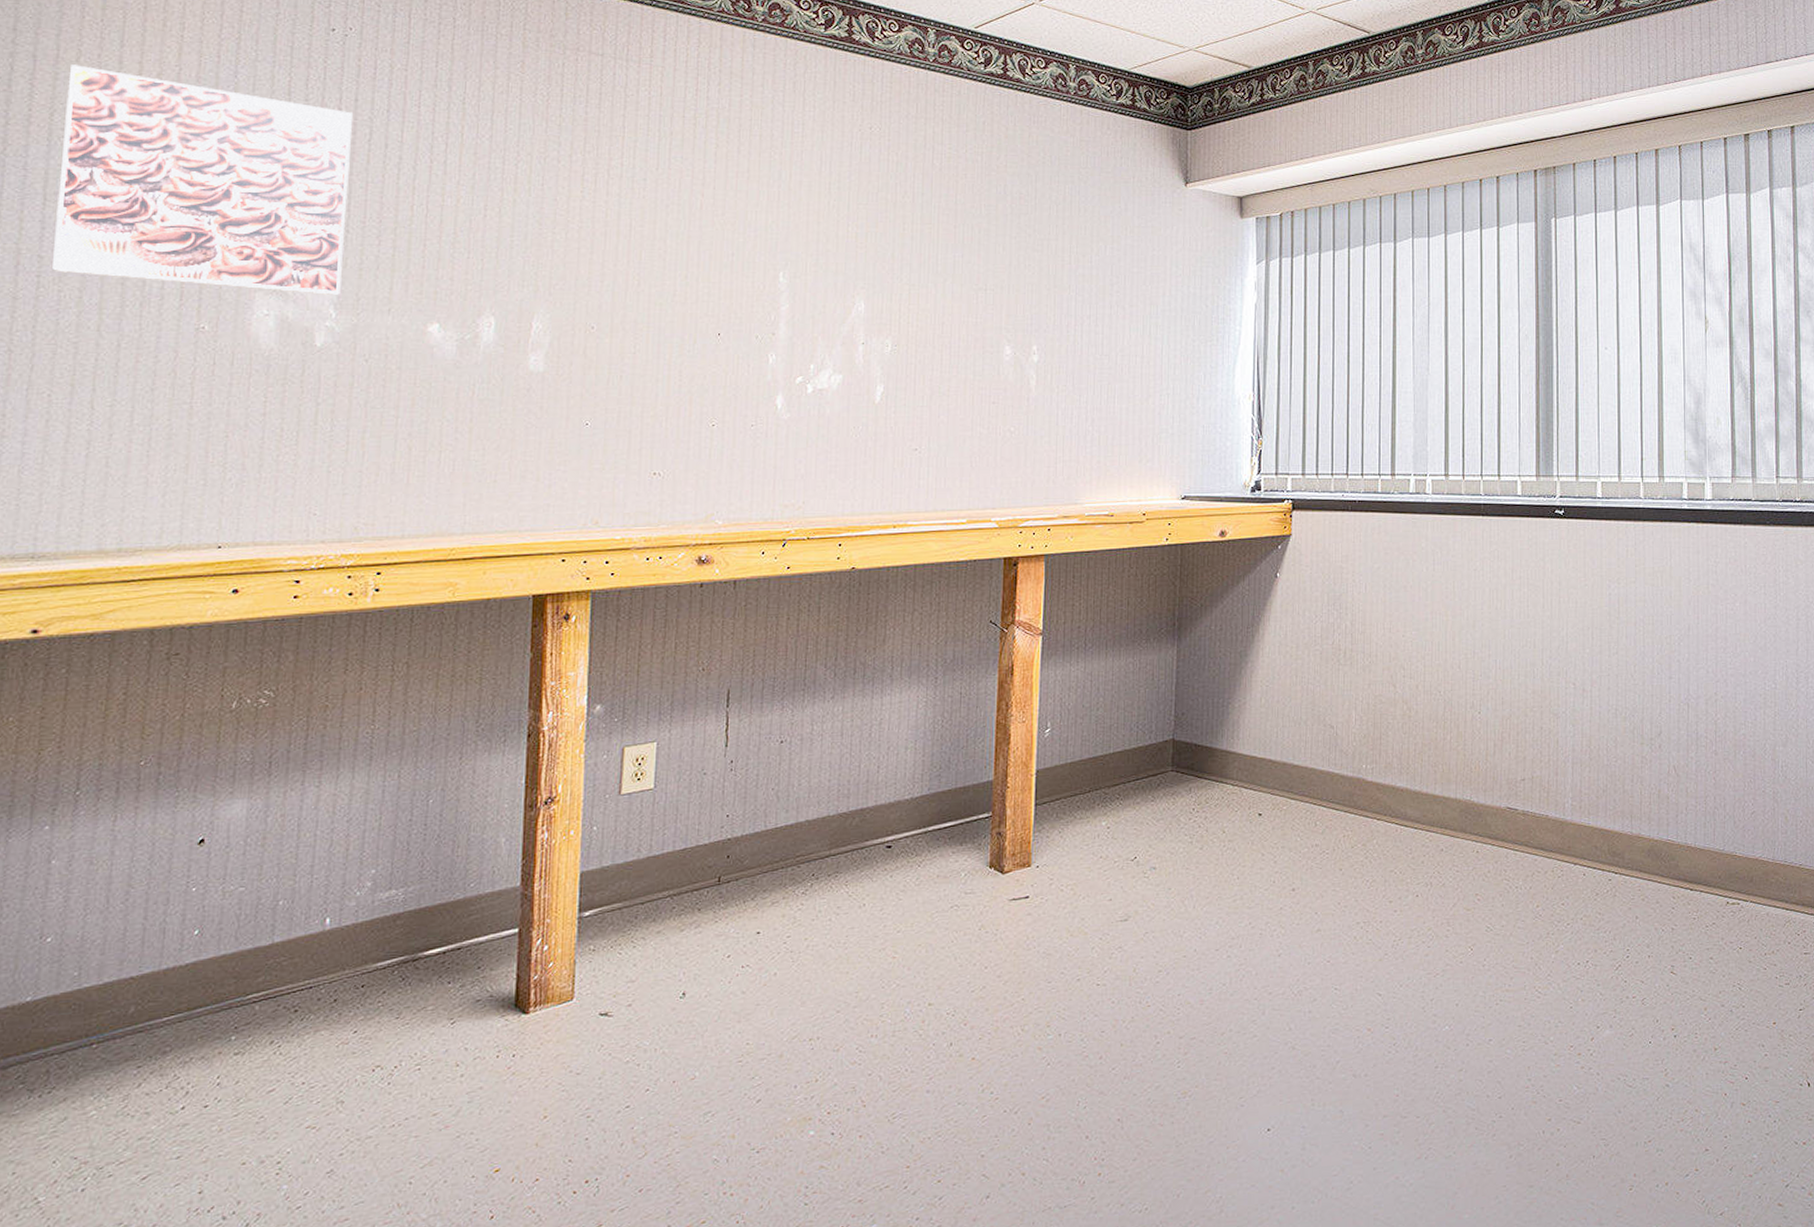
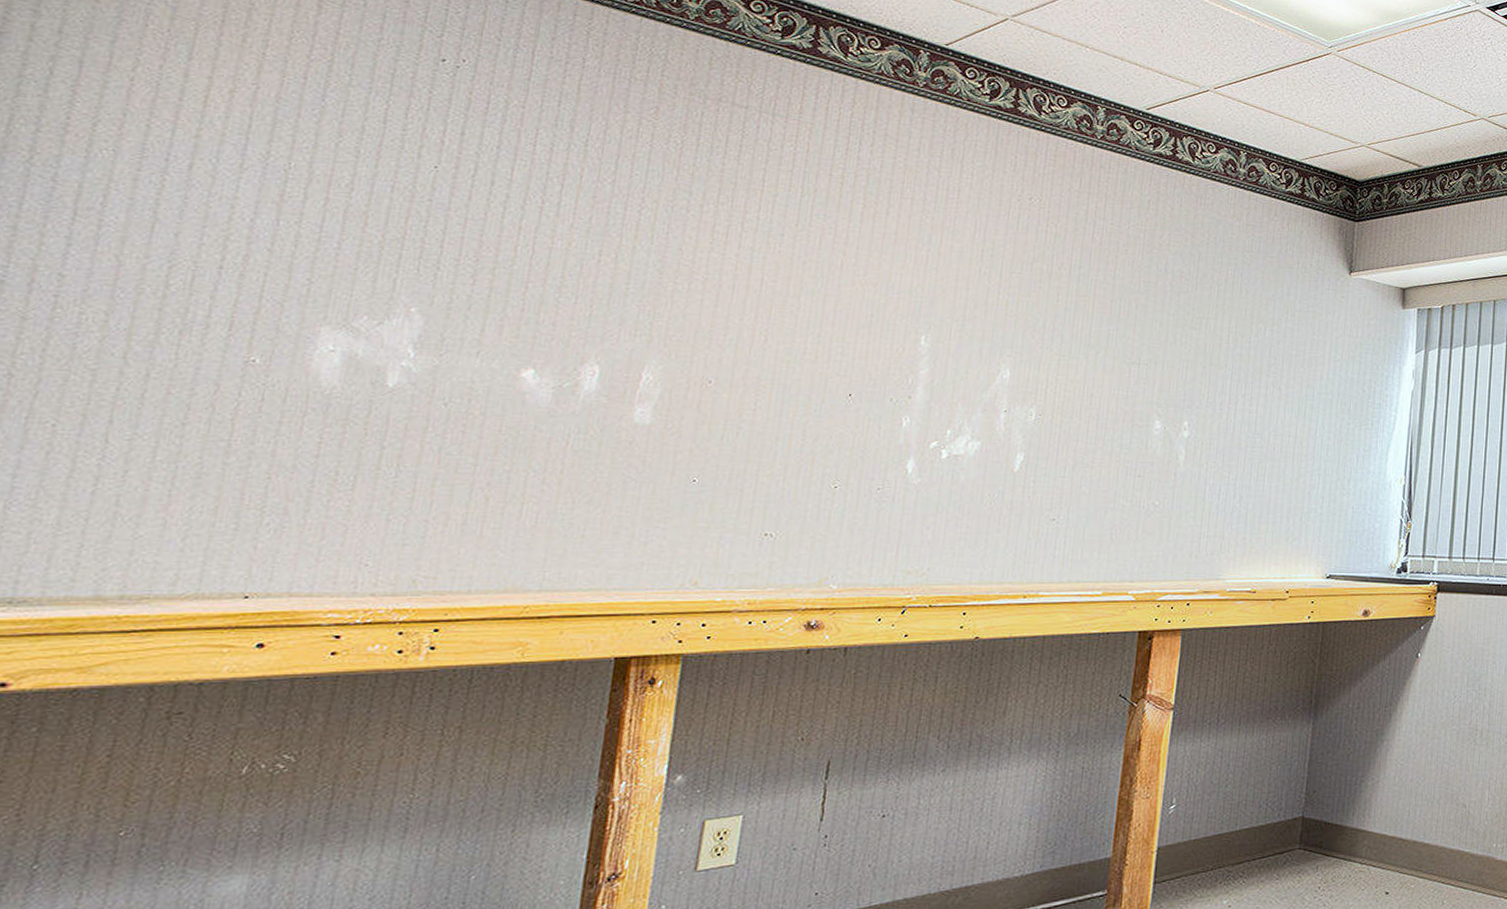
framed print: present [51,65,352,296] -> none [73,74,457,335]

